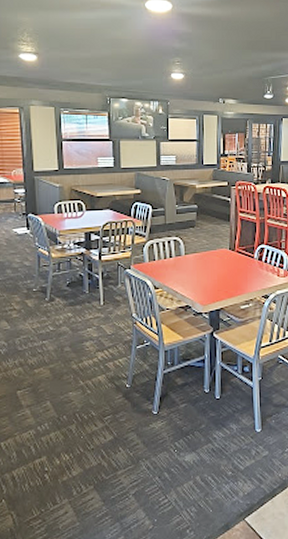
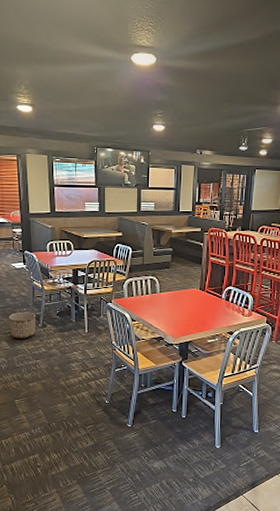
planter: none [9,284,41,317] -> present [8,312,35,339]

